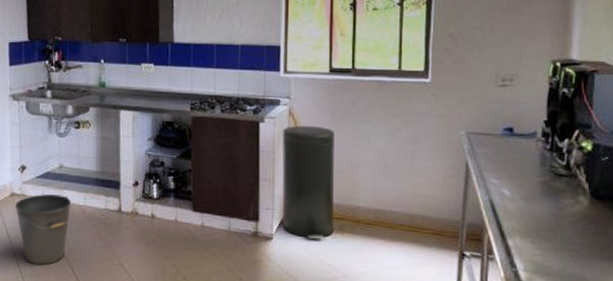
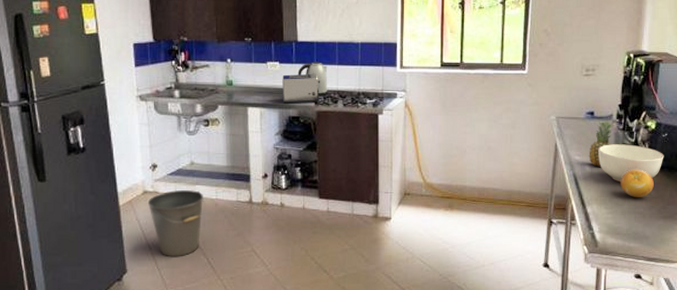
toaster: none [156,76,197,108] -> present [282,73,321,104]
kettle: none [173,64,205,101] -> present [298,62,328,97]
pedal bin: present [282,125,335,239] -> none [399,116,445,216]
fruit: none [508,137,538,193] -> present [589,119,613,167]
bowl: none [519,166,605,213] -> present [597,144,664,183]
fruit: none [549,197,593,232] -> present [620,169,654,197]

